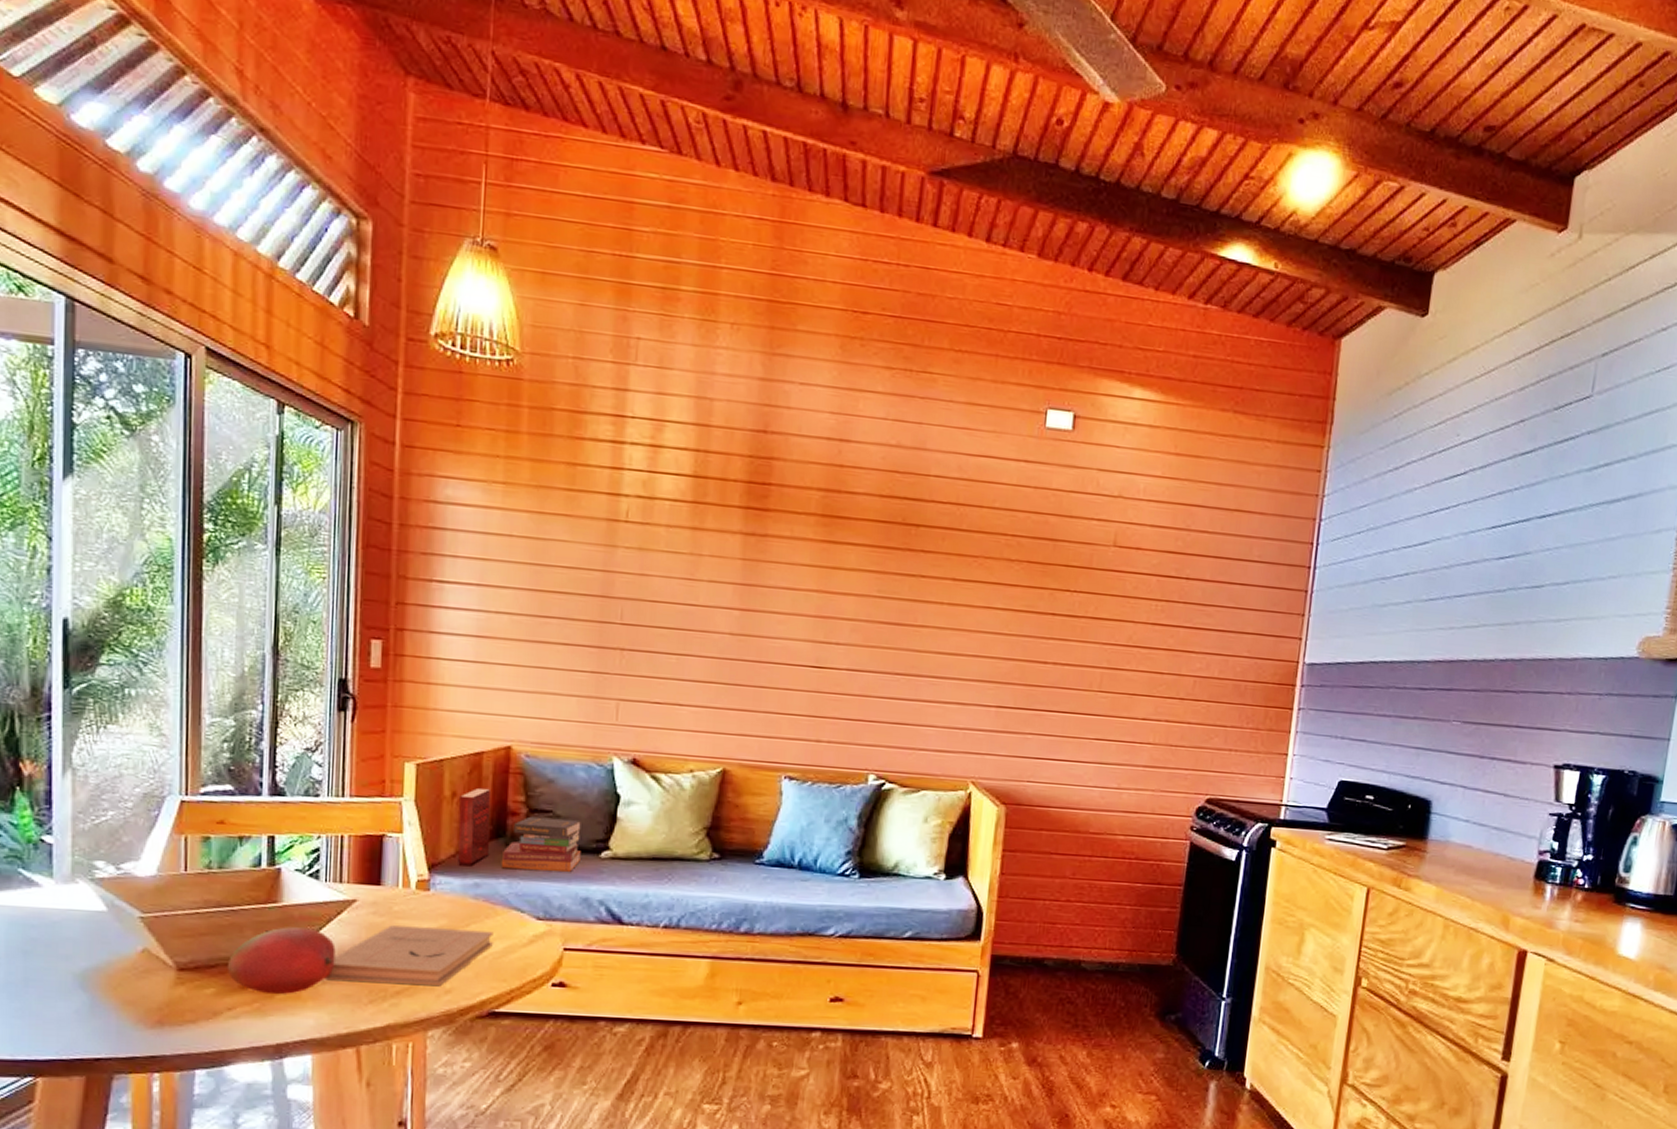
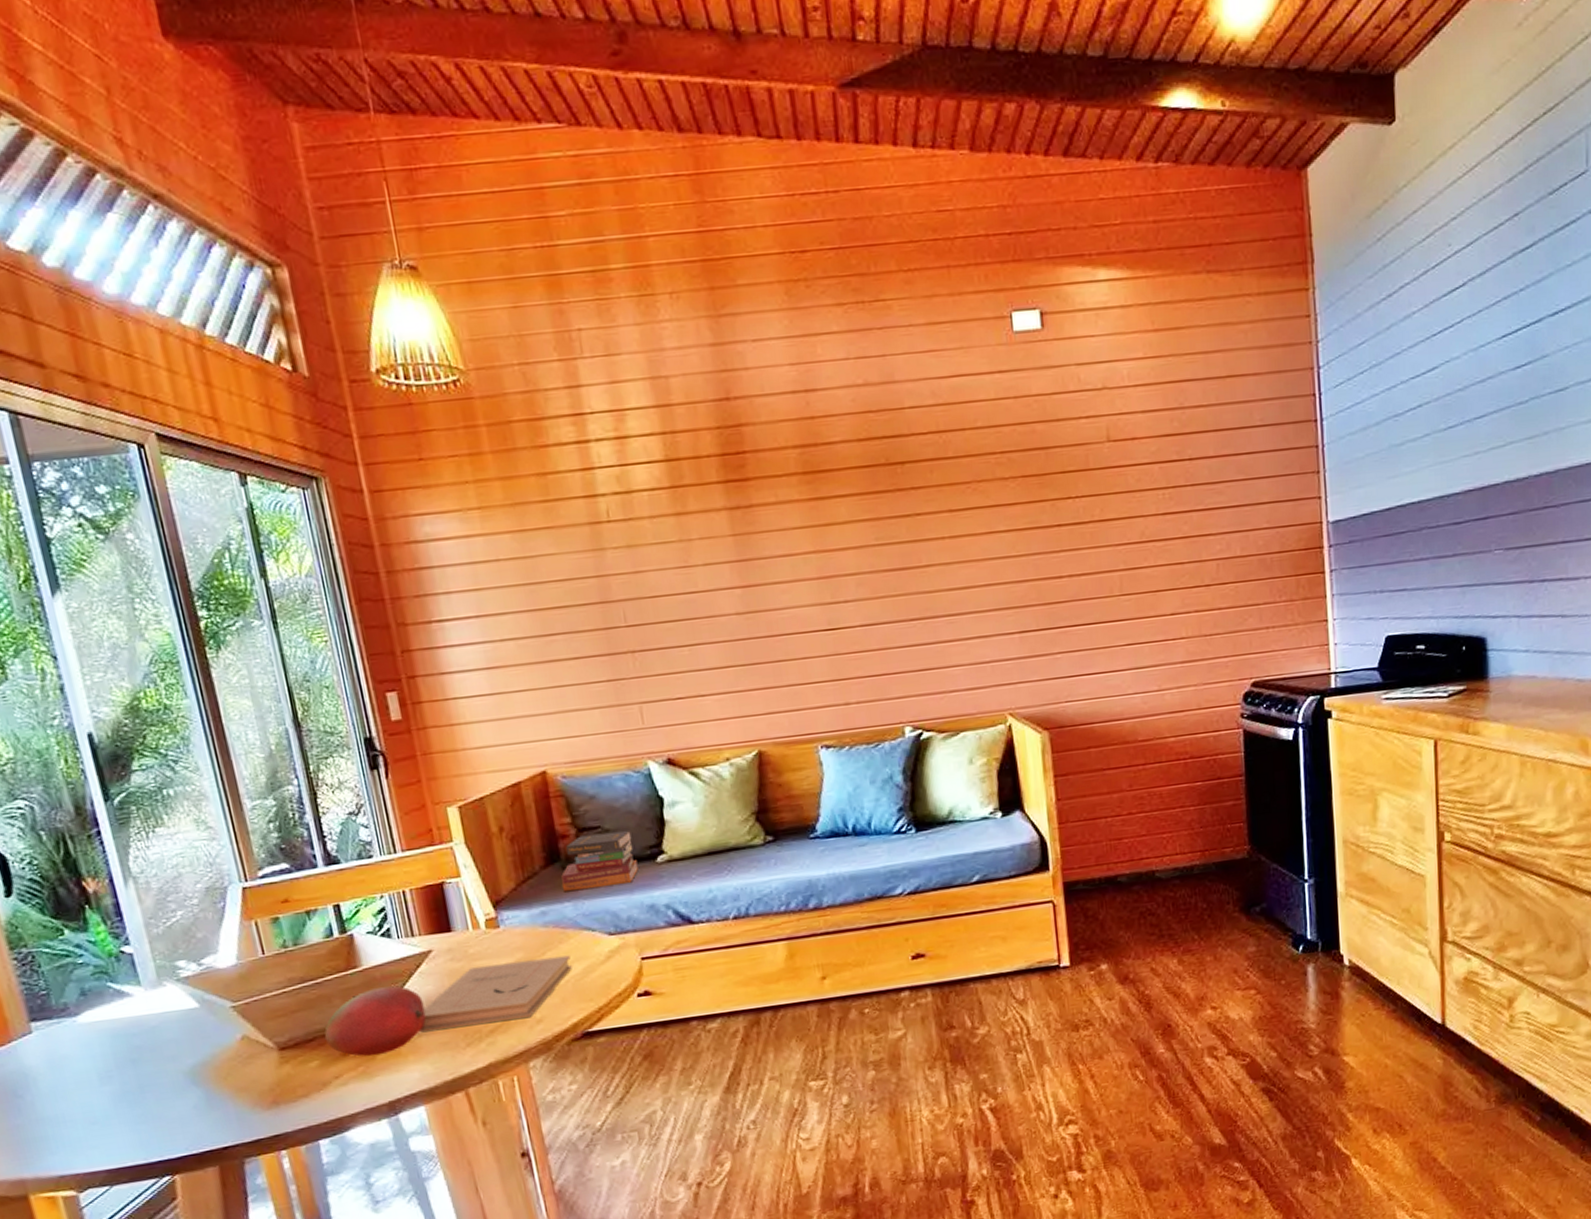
book: present [458,789,491,867] -> none [507,818,549,898]

